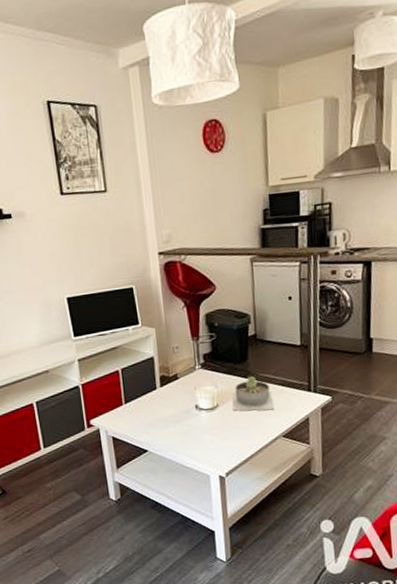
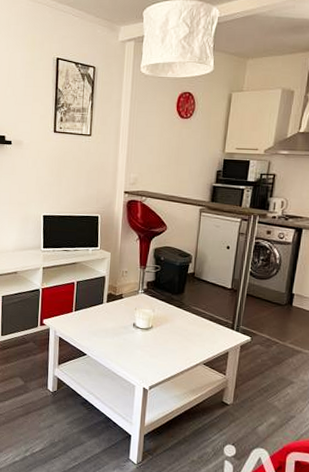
succulent planter: present [232,375,274,411] -> none [164,307,200,340]

